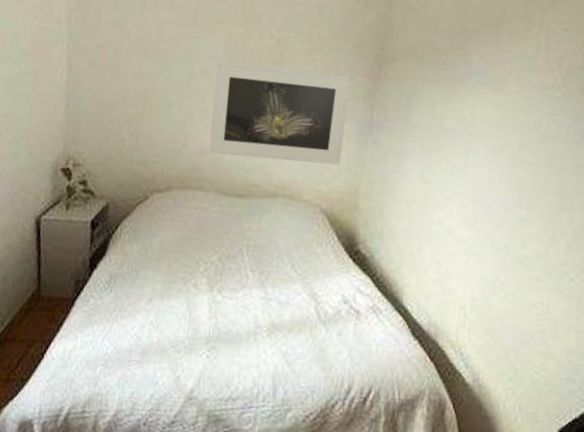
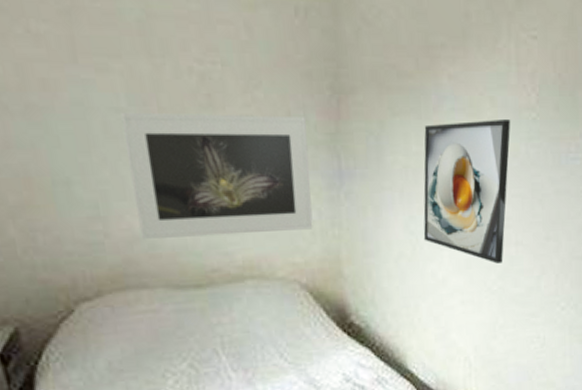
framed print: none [436,93,535,223] -> present [423,120,511,264]

